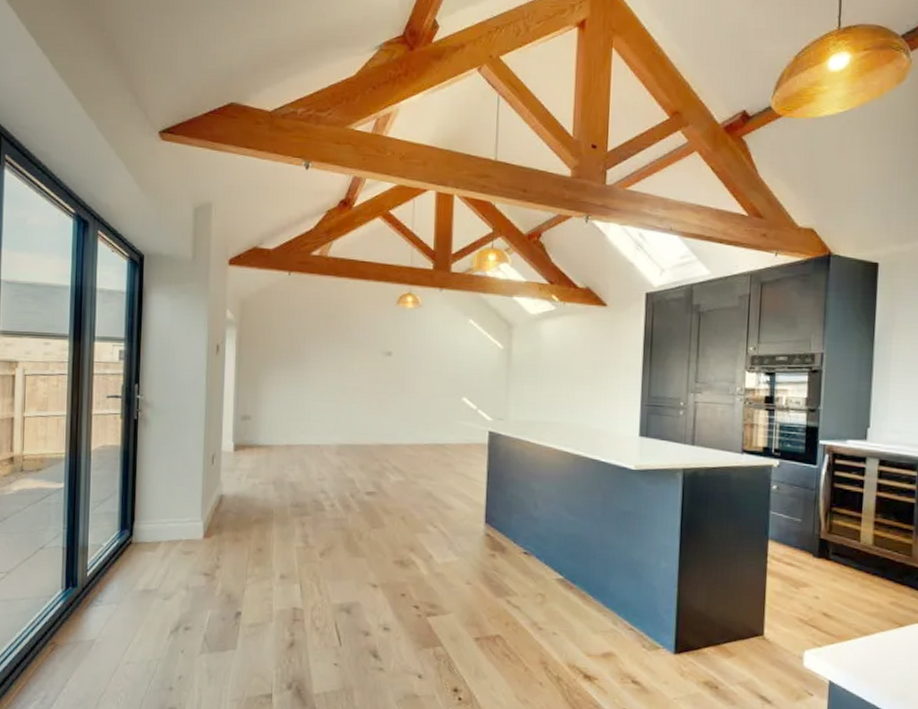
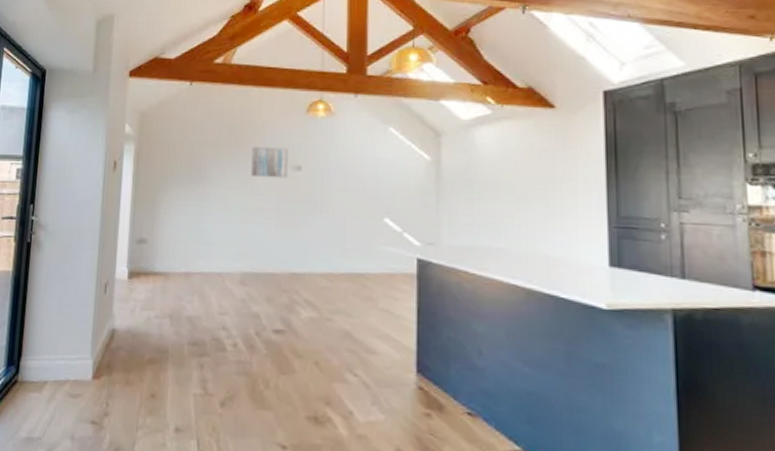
wall art: none [346,334,381,363] -> present [251,147,289,179]

